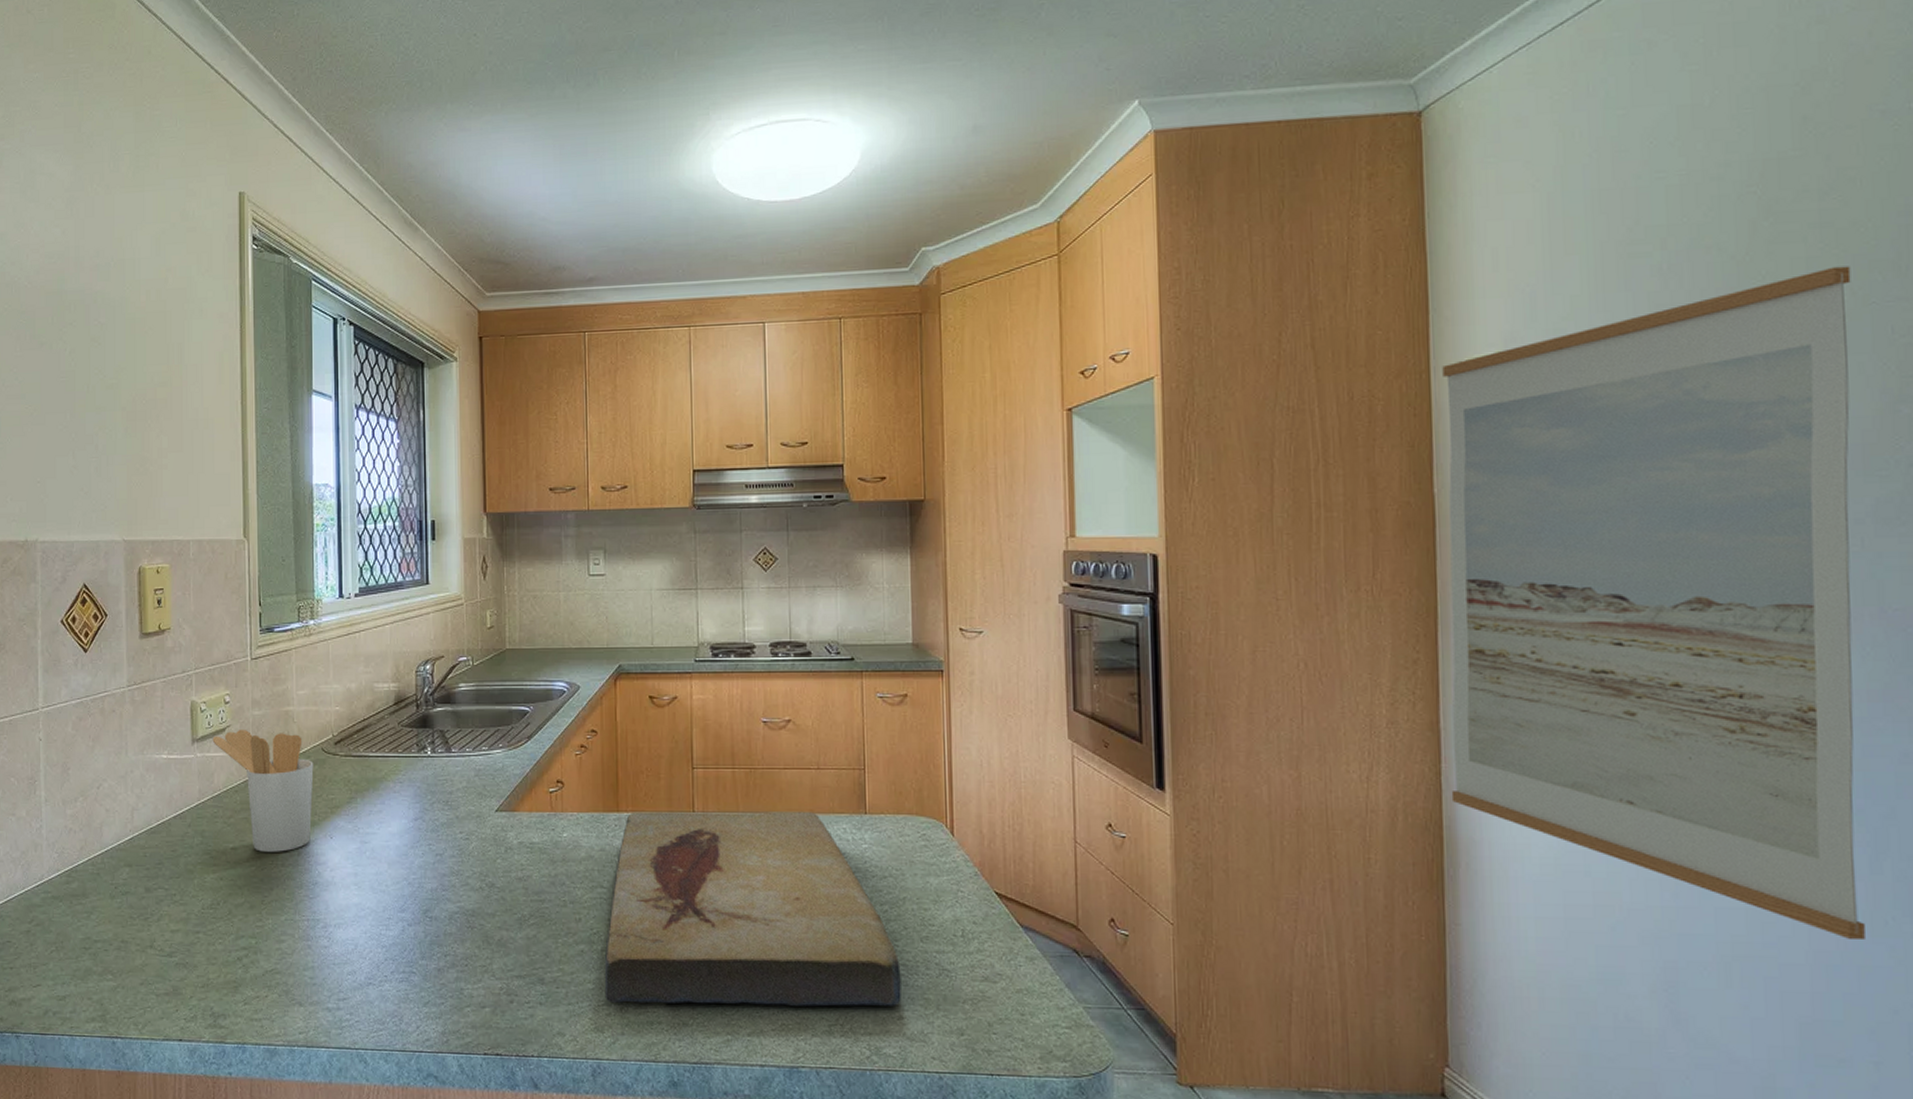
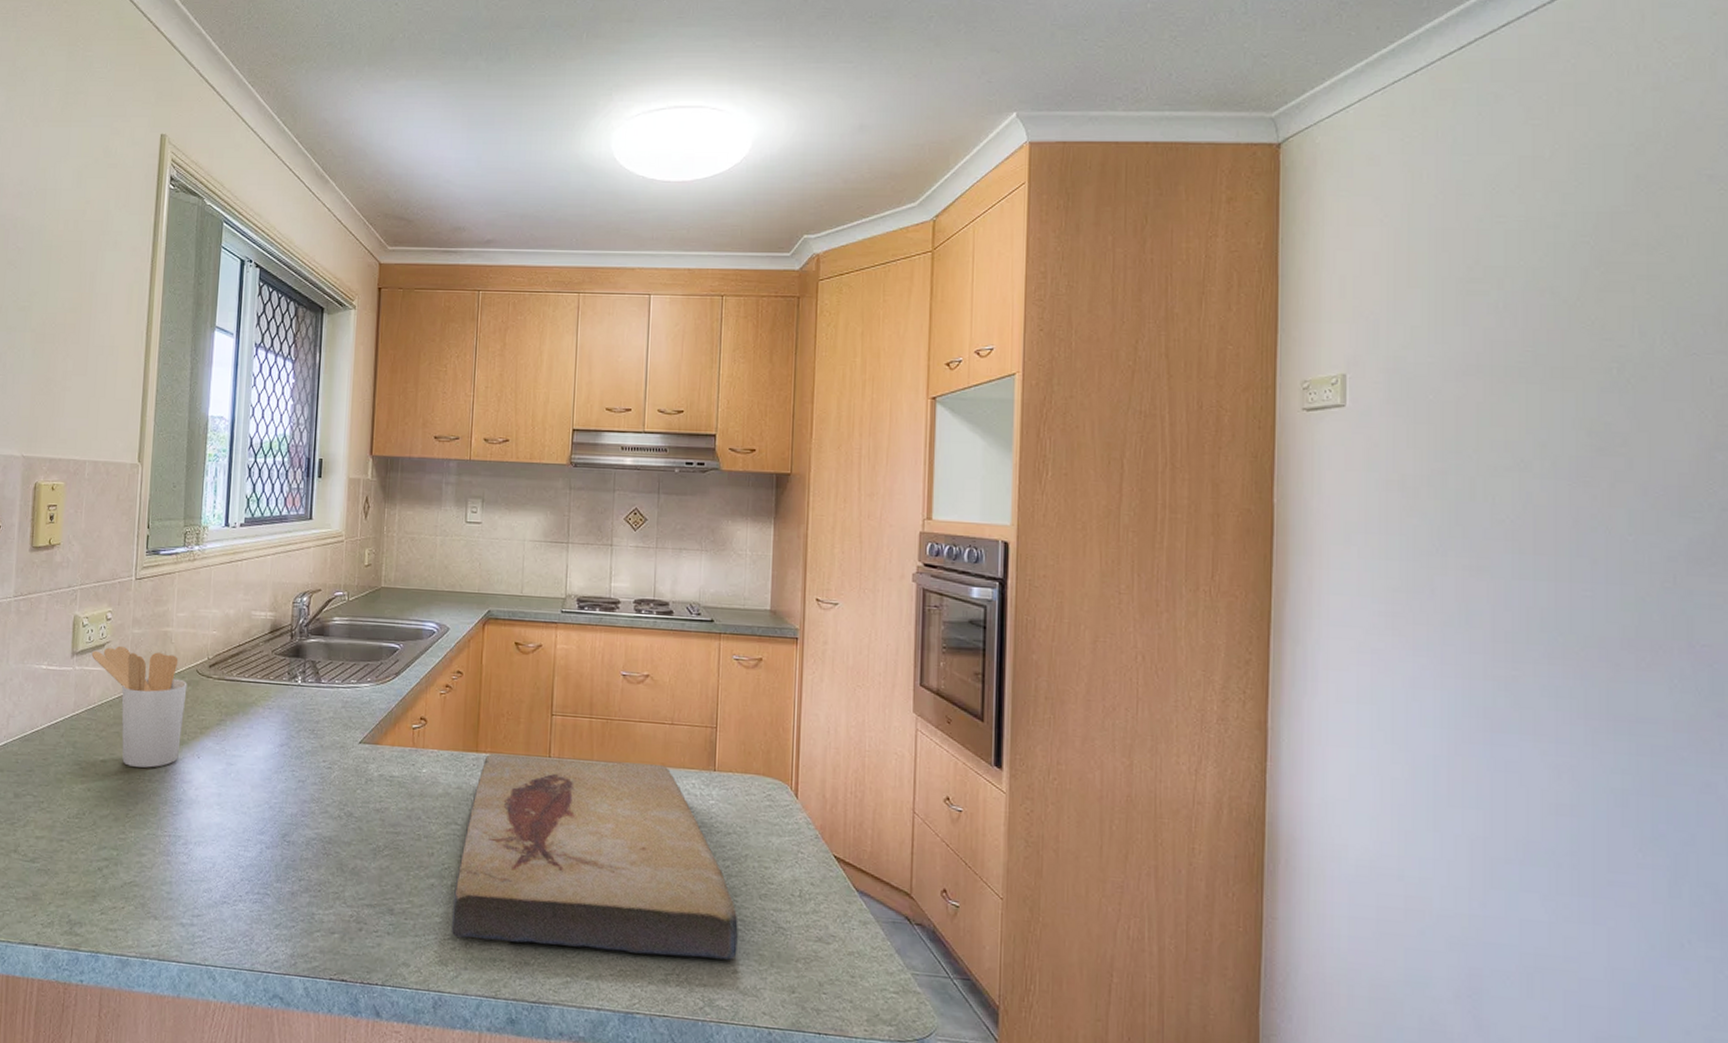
wall art: present [1442,266,1865,939] -> none [1274,317,1674,960]

